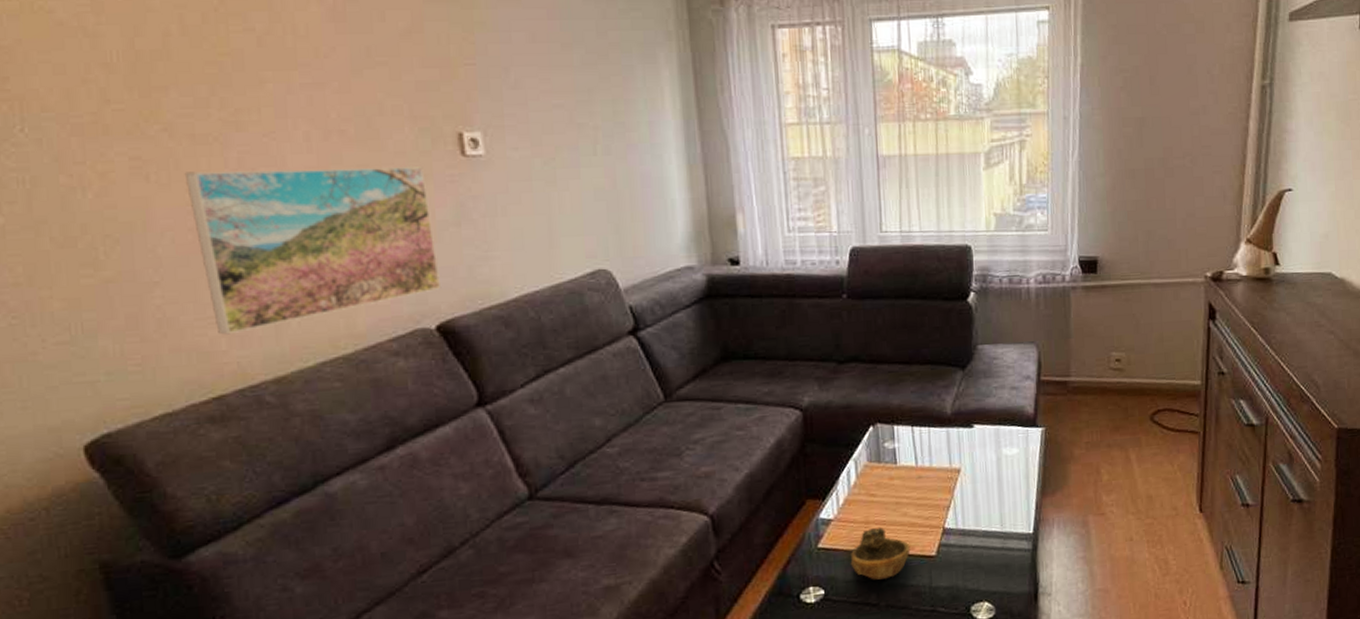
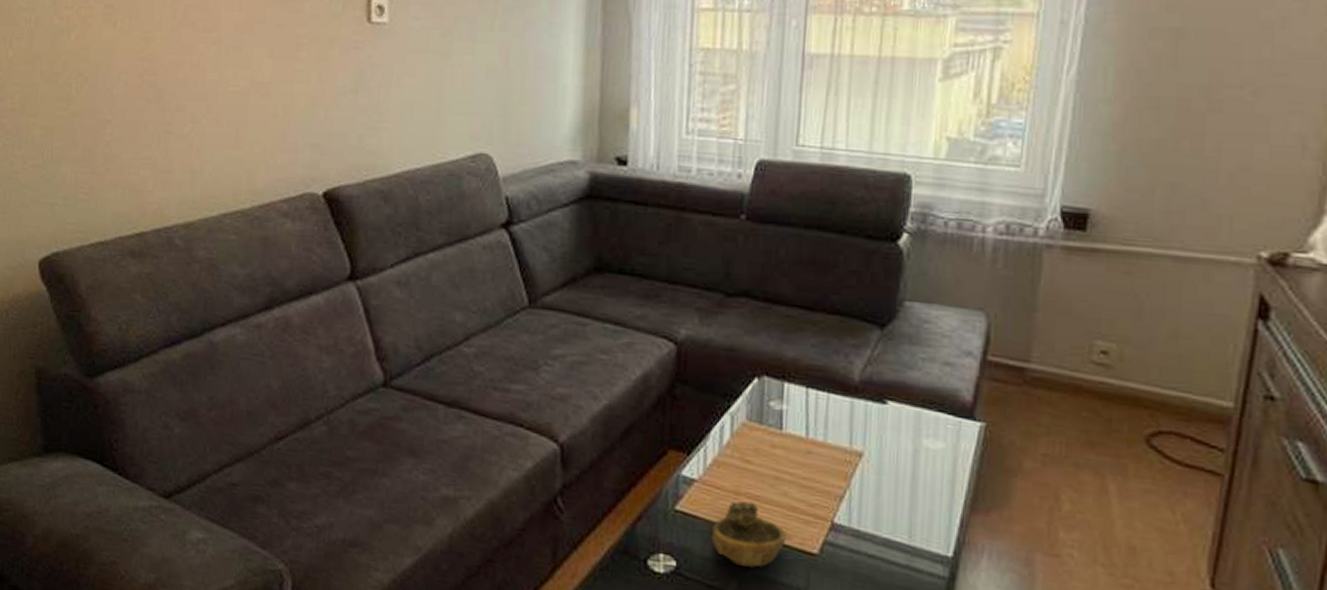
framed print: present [184,165,442,335] -> none [142,21,334,176]

